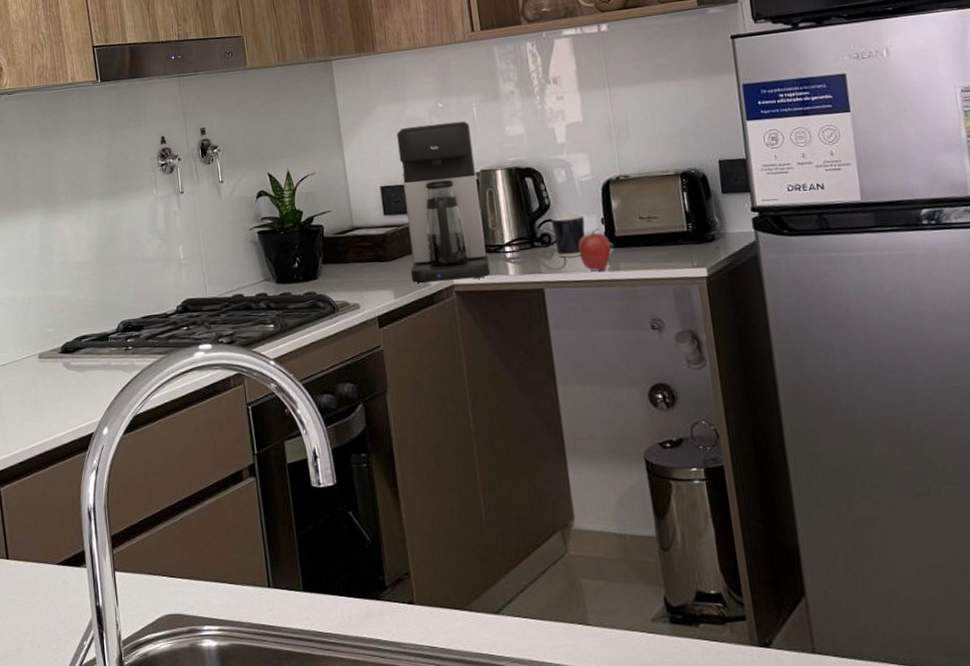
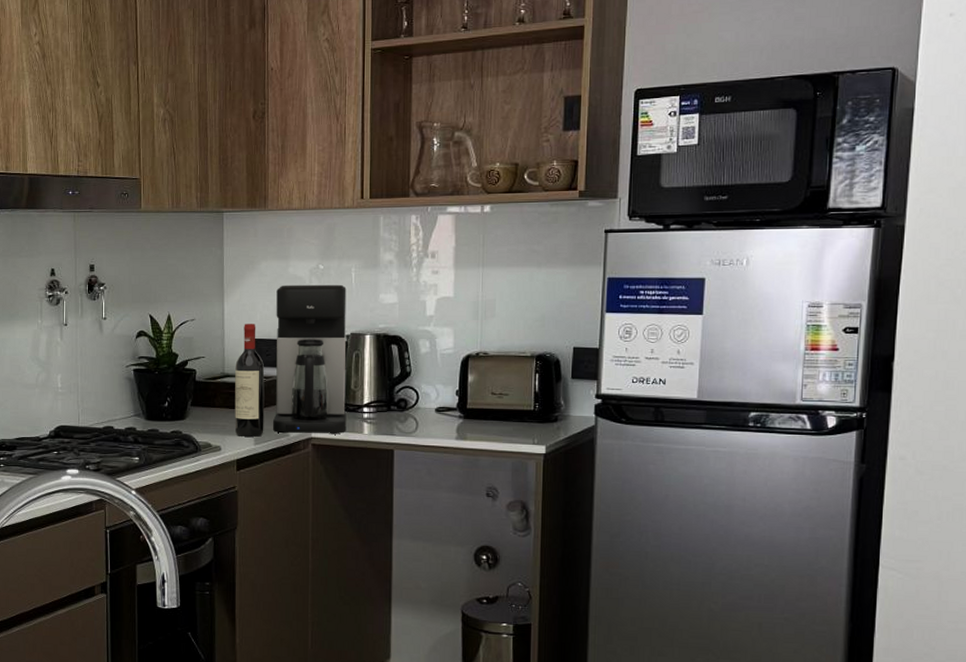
wine bottle: none [363,171,403,291] -> present [234,324,265,437]
mug: present [550,215,586,258] -> none [409,385,440,423]
fruit: present [578,228,612,271] -> none [431,399,462,439]

